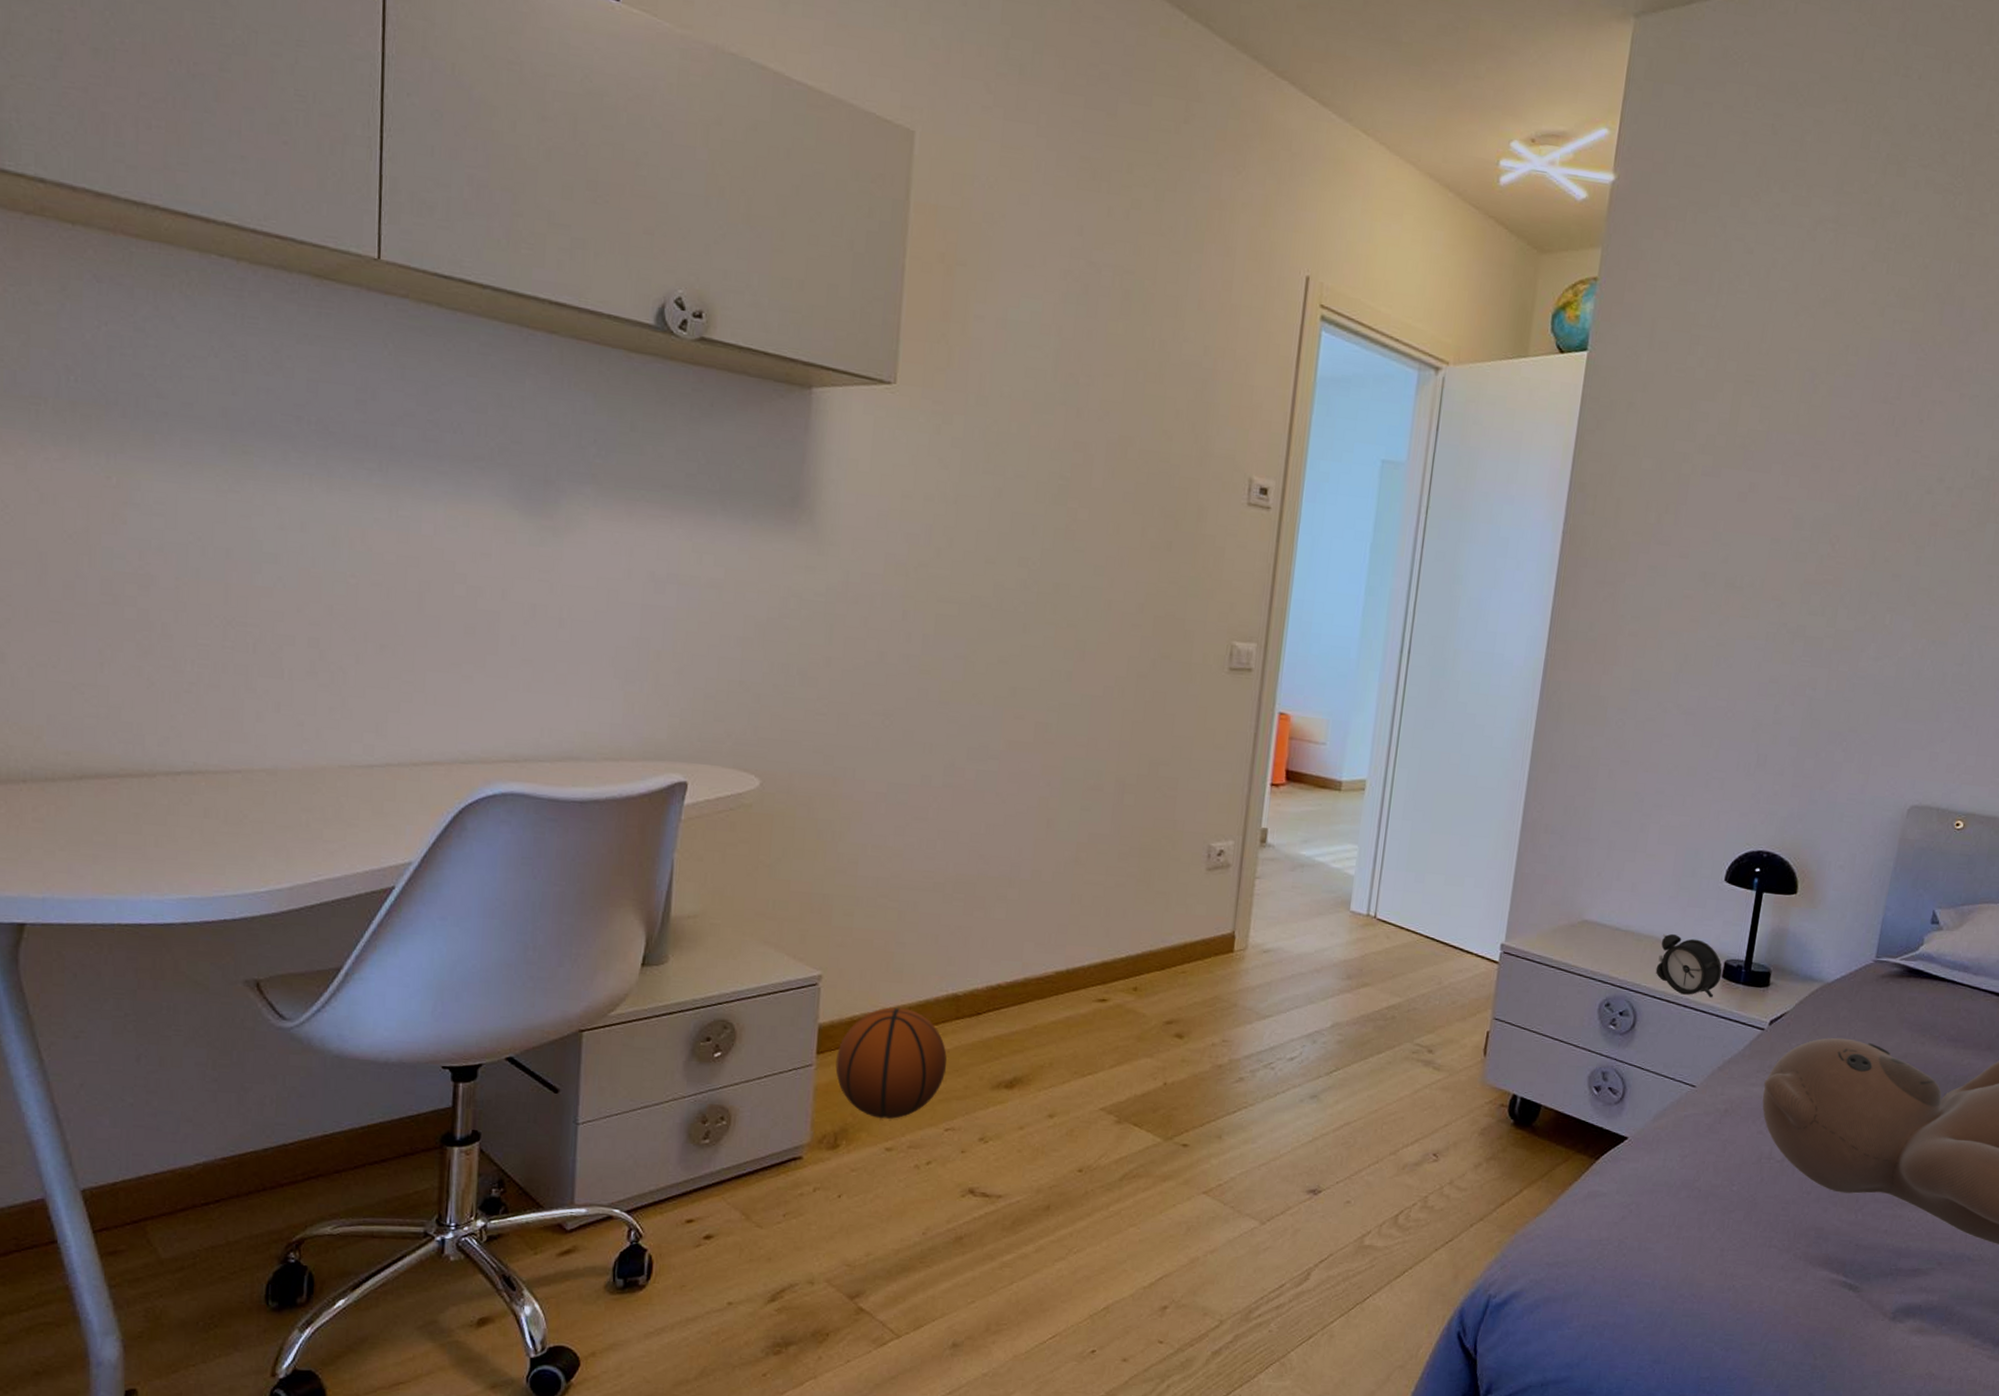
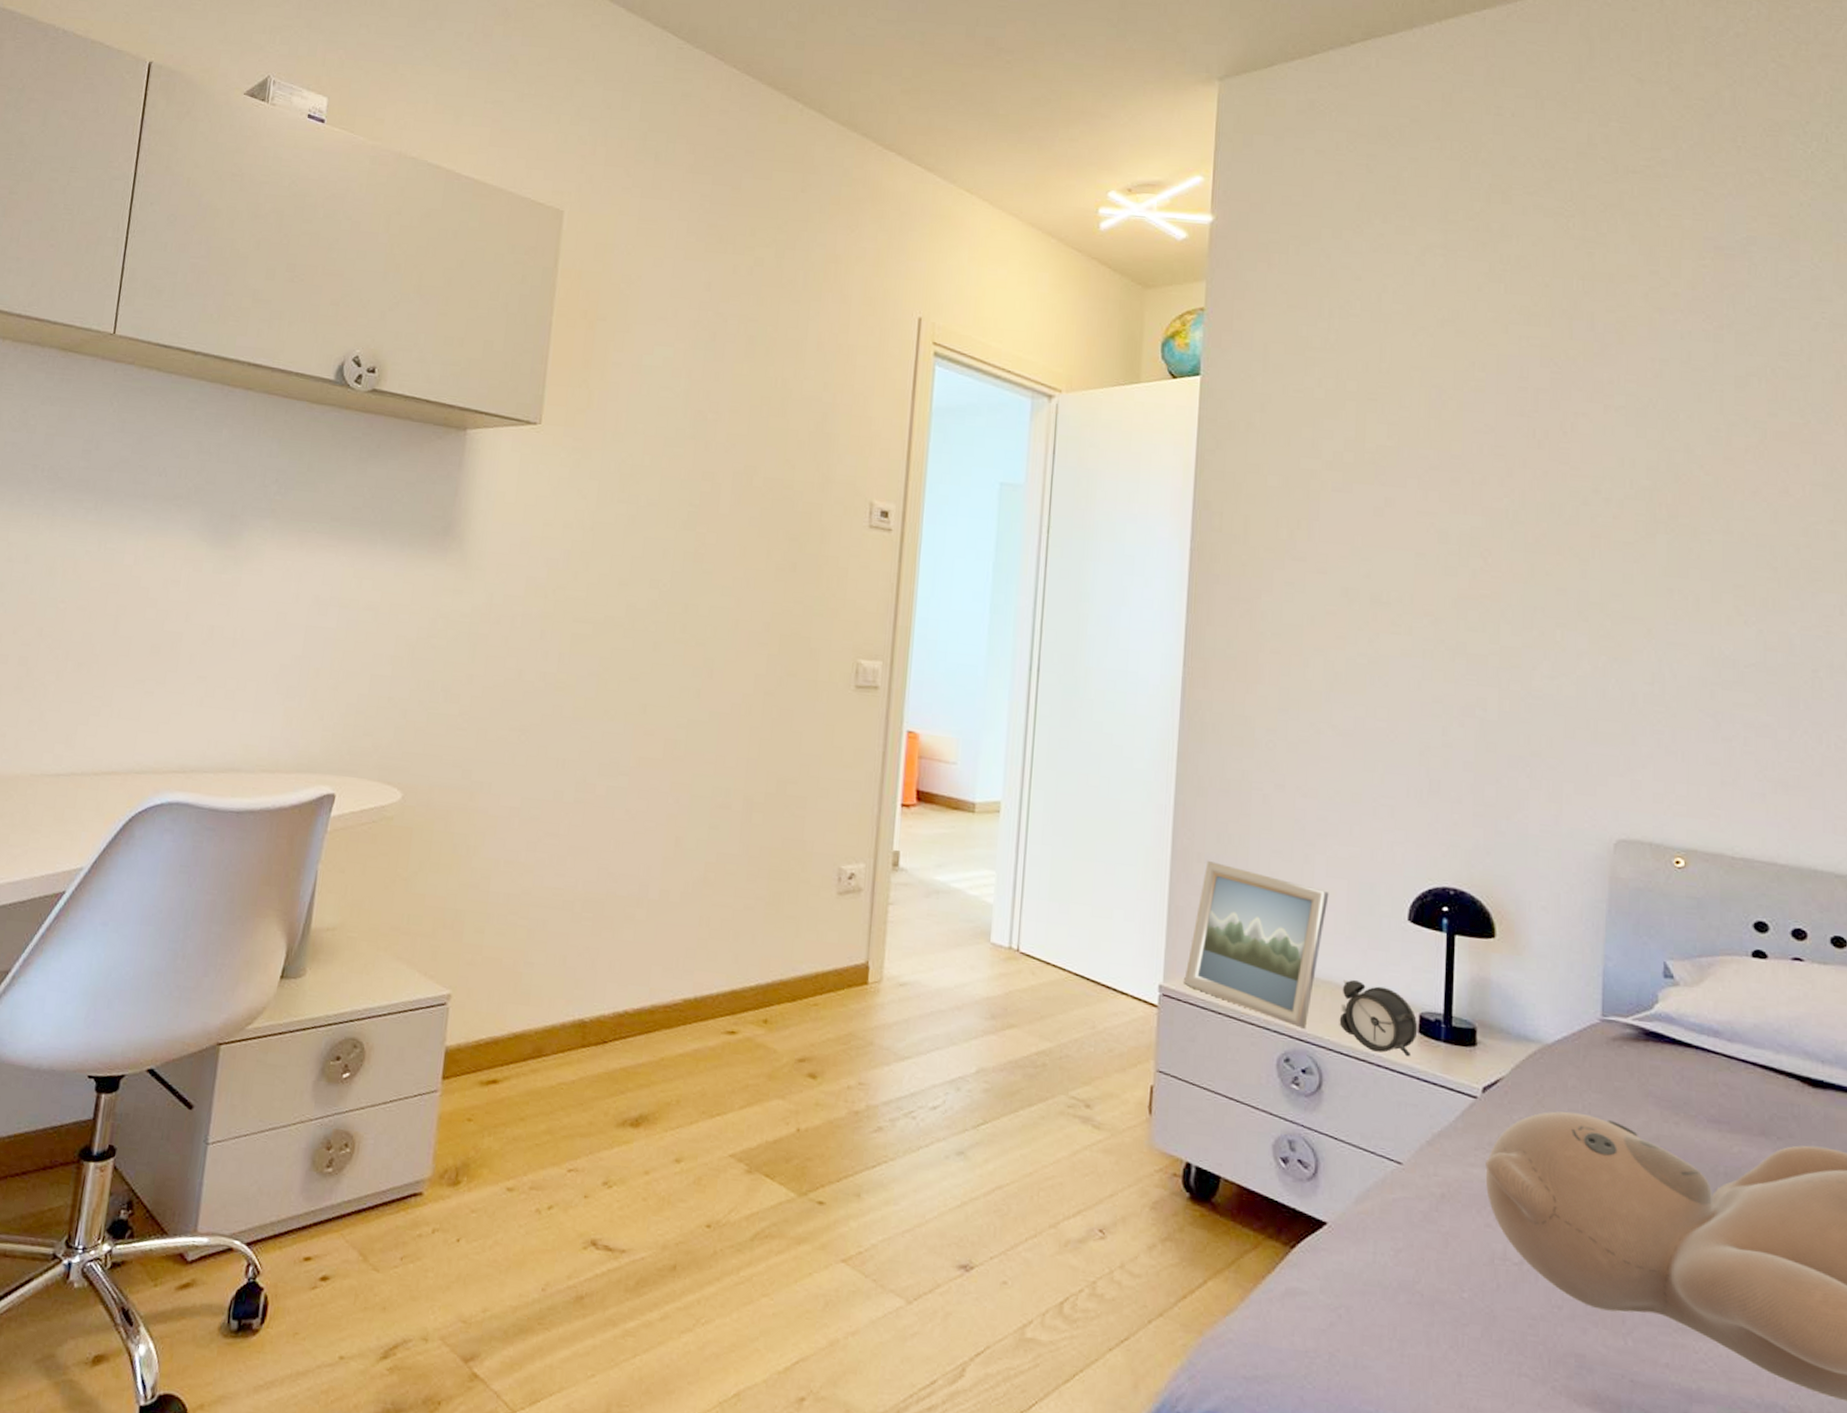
basketball: present [835,1007,947,1119] -> none [460,1031,572,1155]
picture frame: none [1523,832,1659,978] -> present [1184,861,1329,1029]

